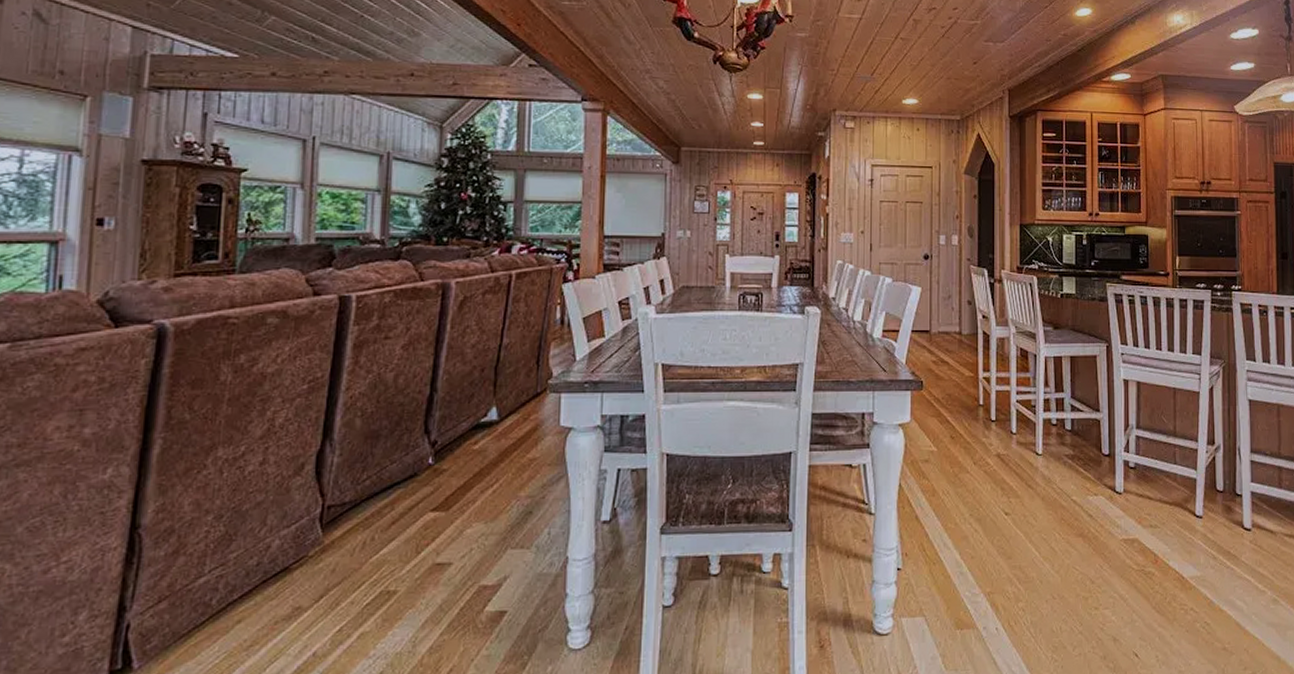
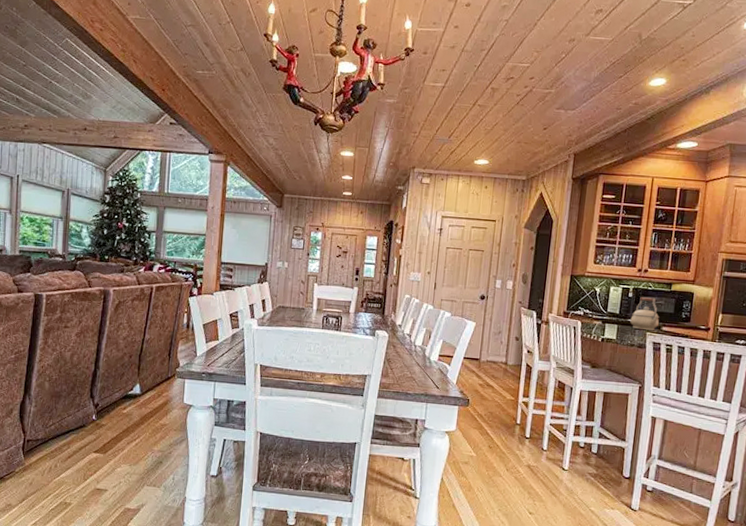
kettle: none [1088,243,1118,281] -> present [630,296,660,331]

